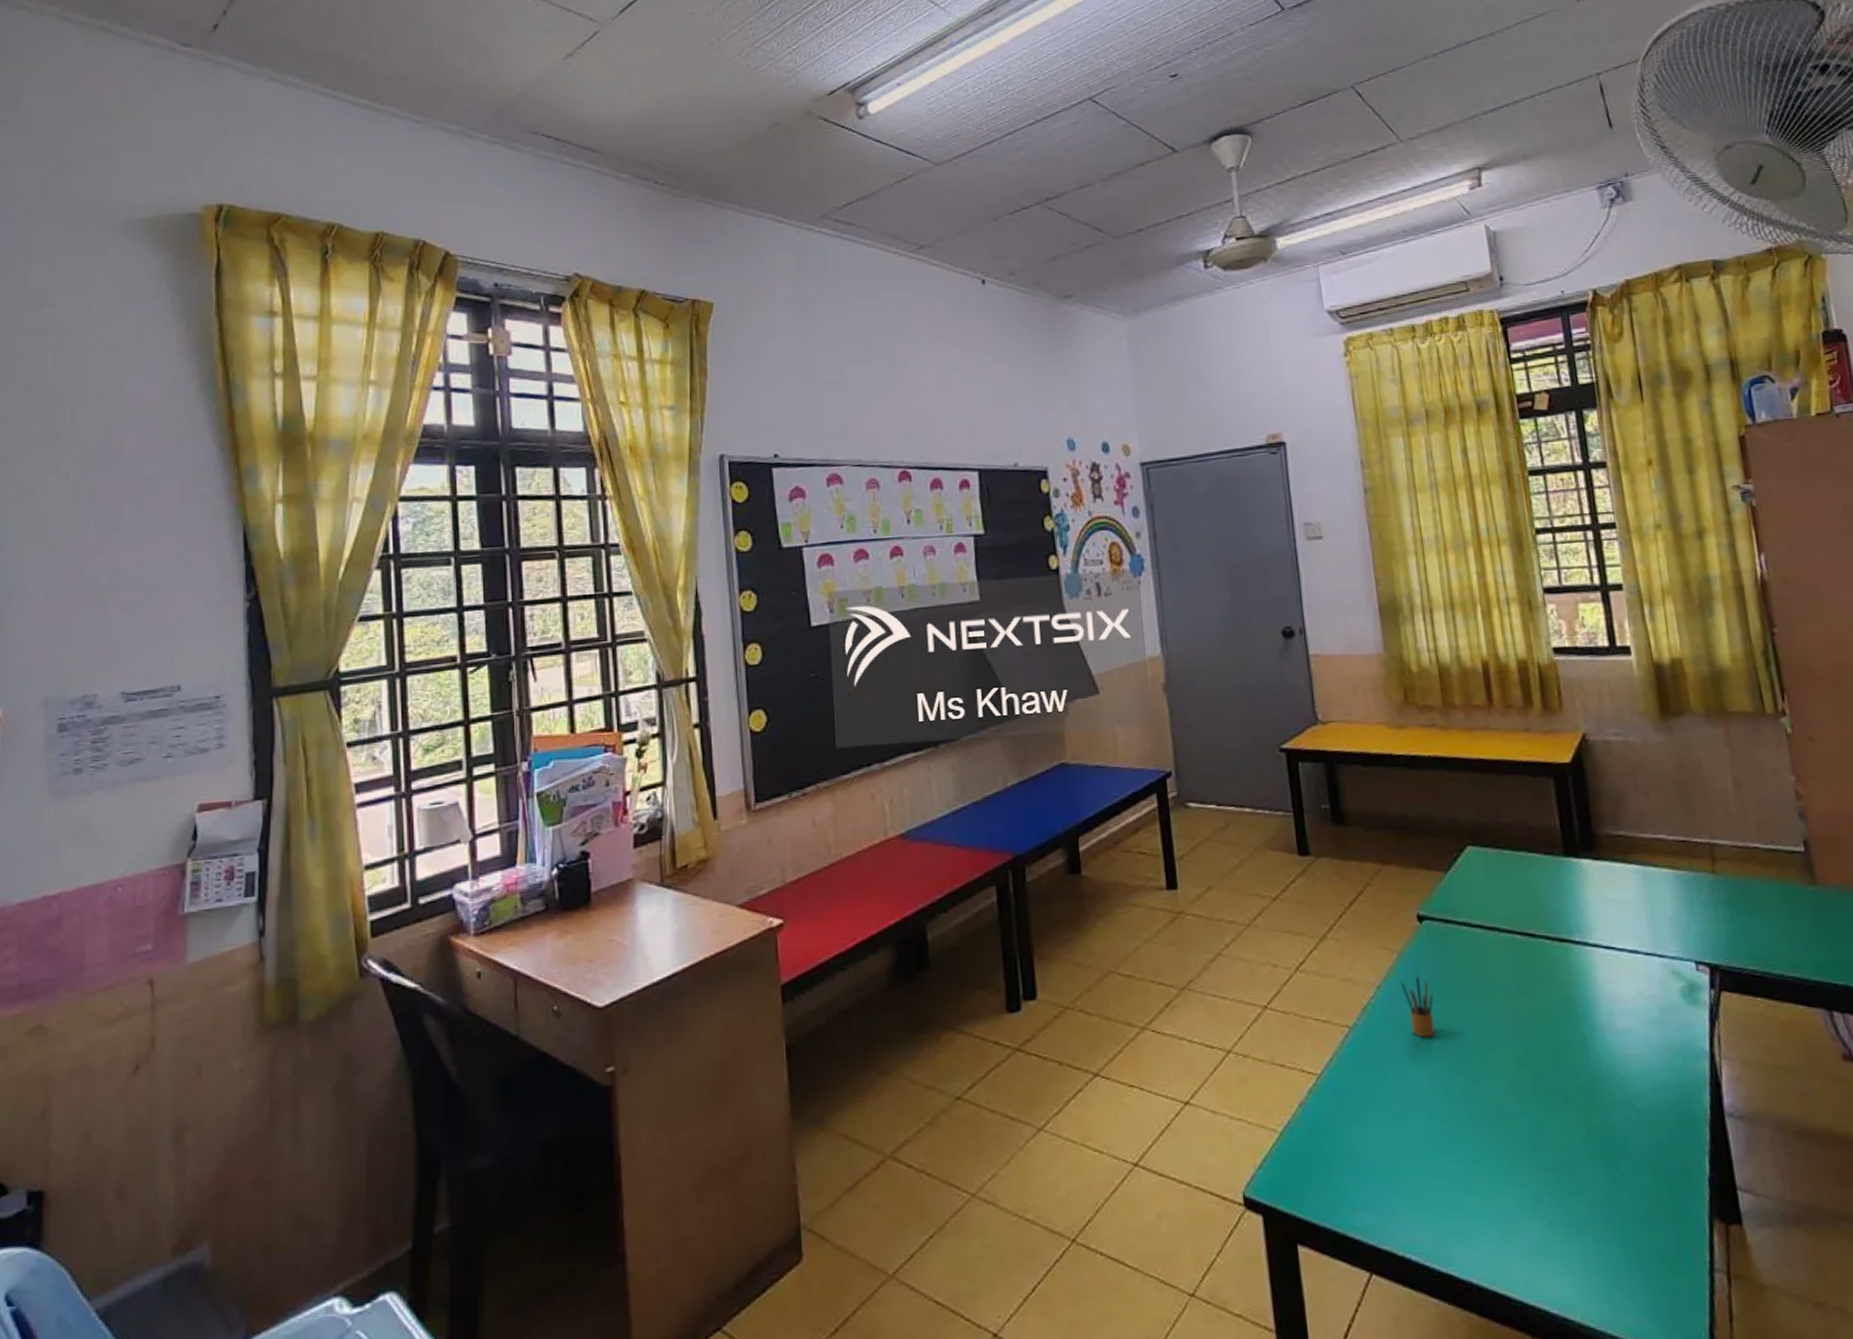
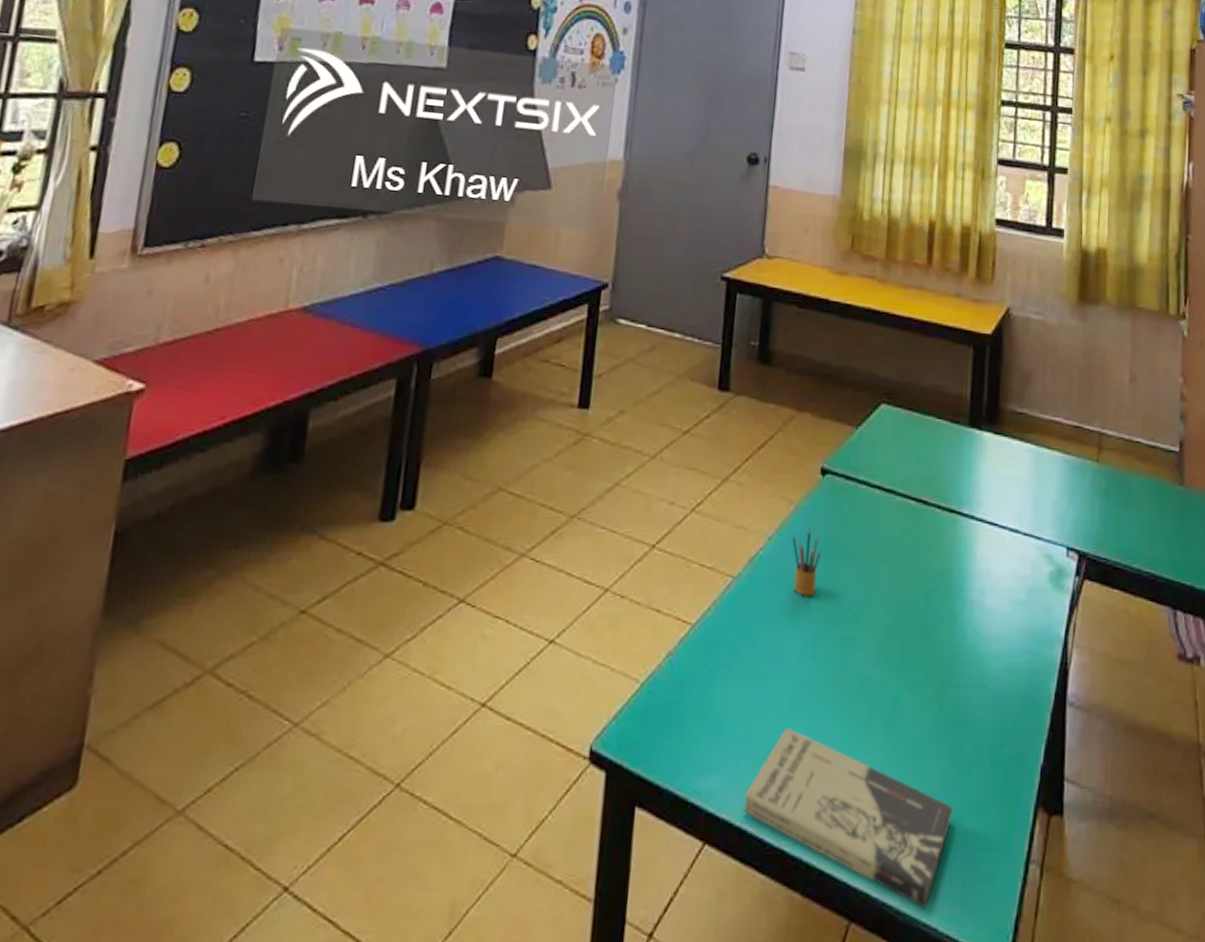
book: none [1402,1161,1622,1322] -> present [743,728,953,910]

